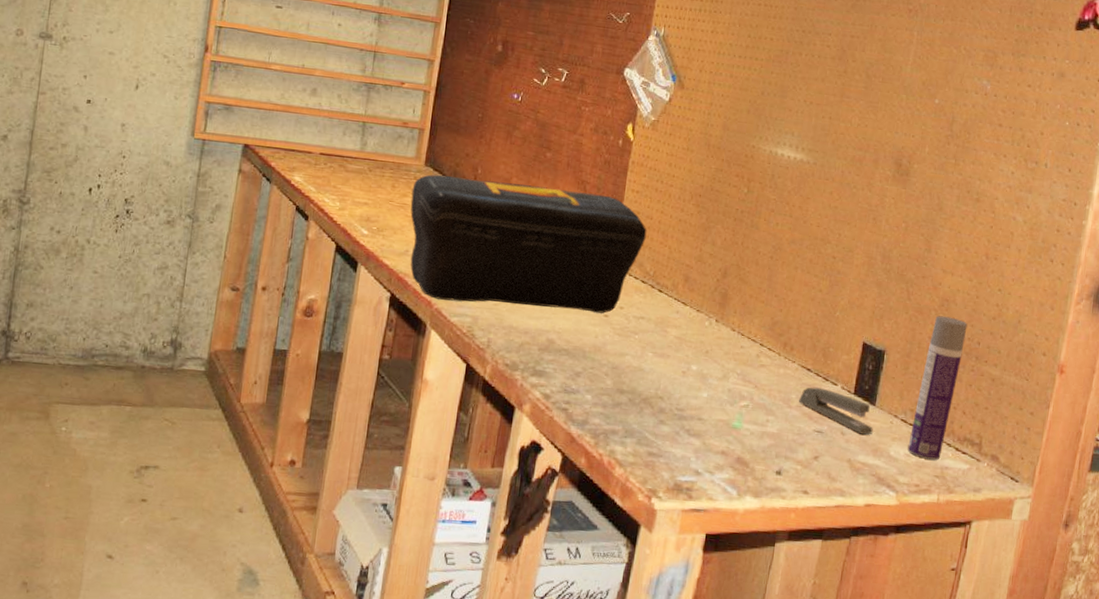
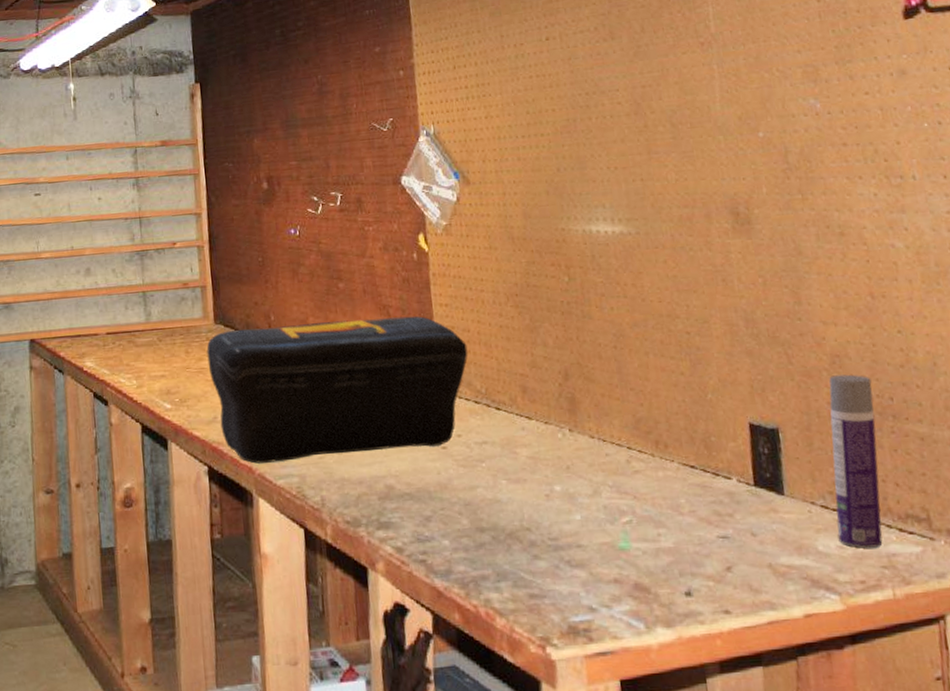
stapler: present [799,387,873,435] -> none [689,485,790,532]

